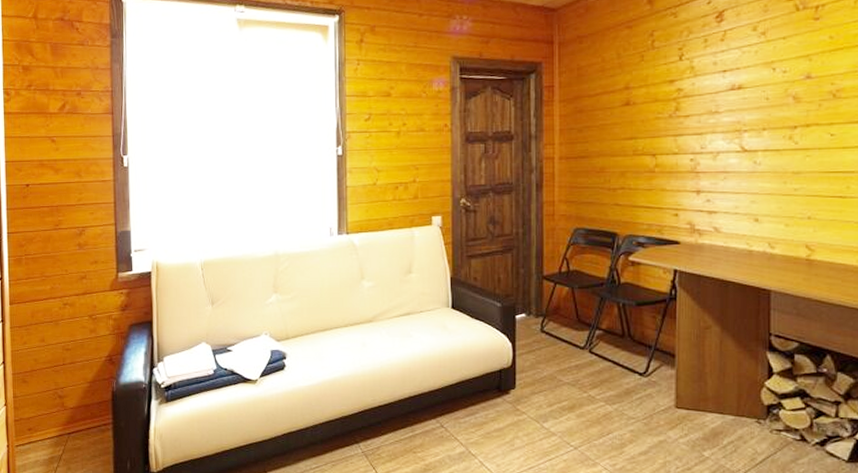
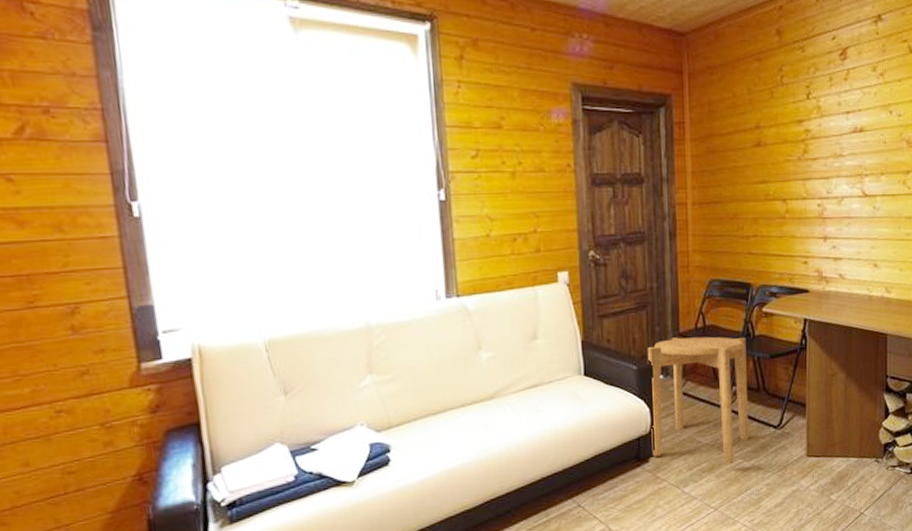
side table: none [512,279,612,407] -> present [648,336,749,465]

